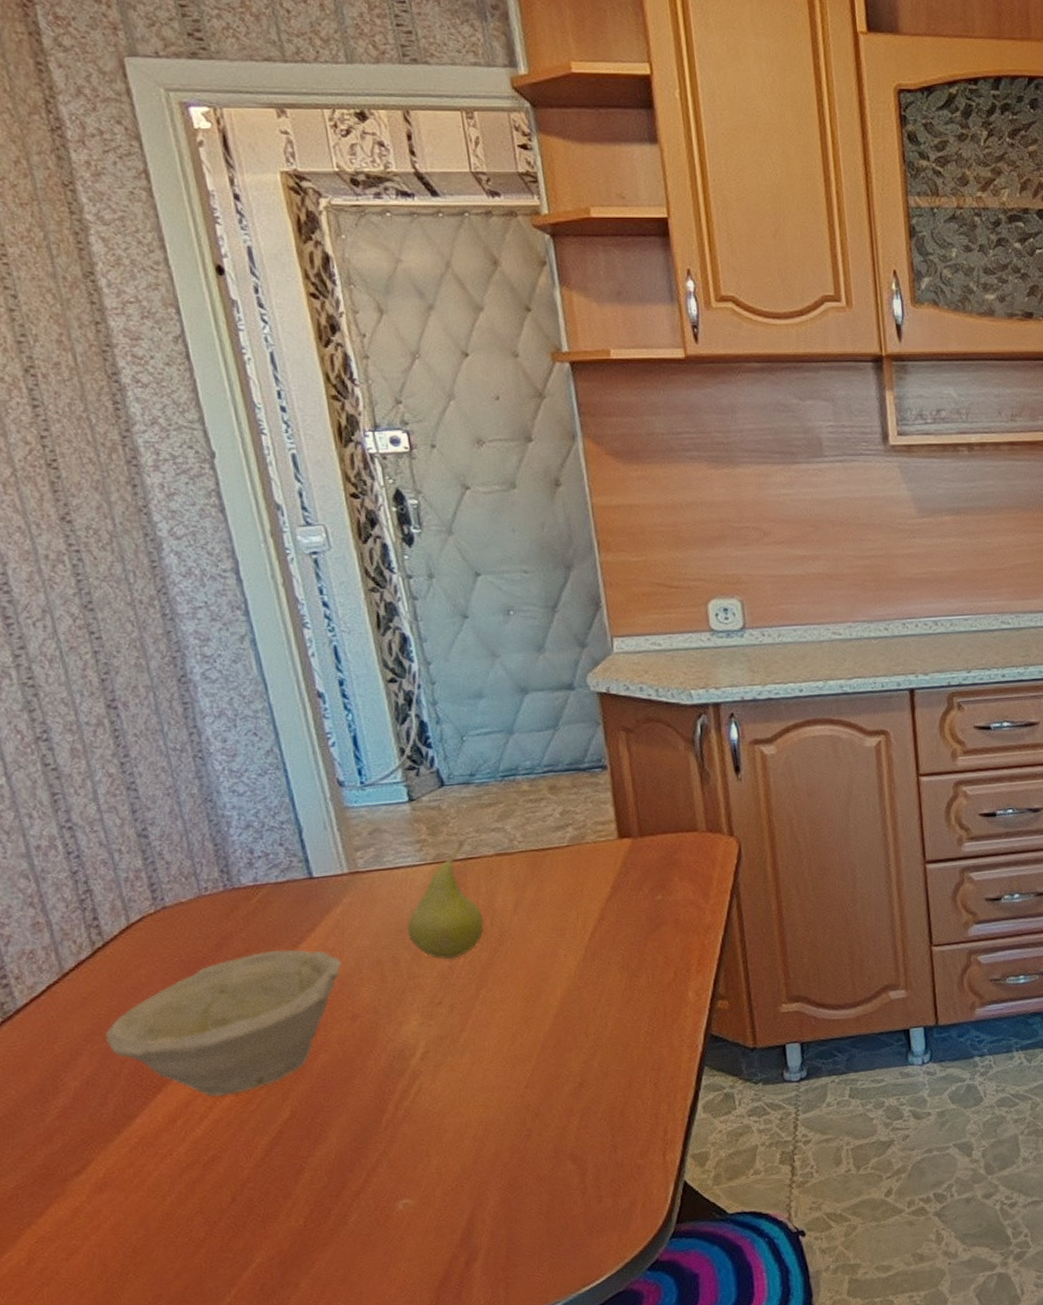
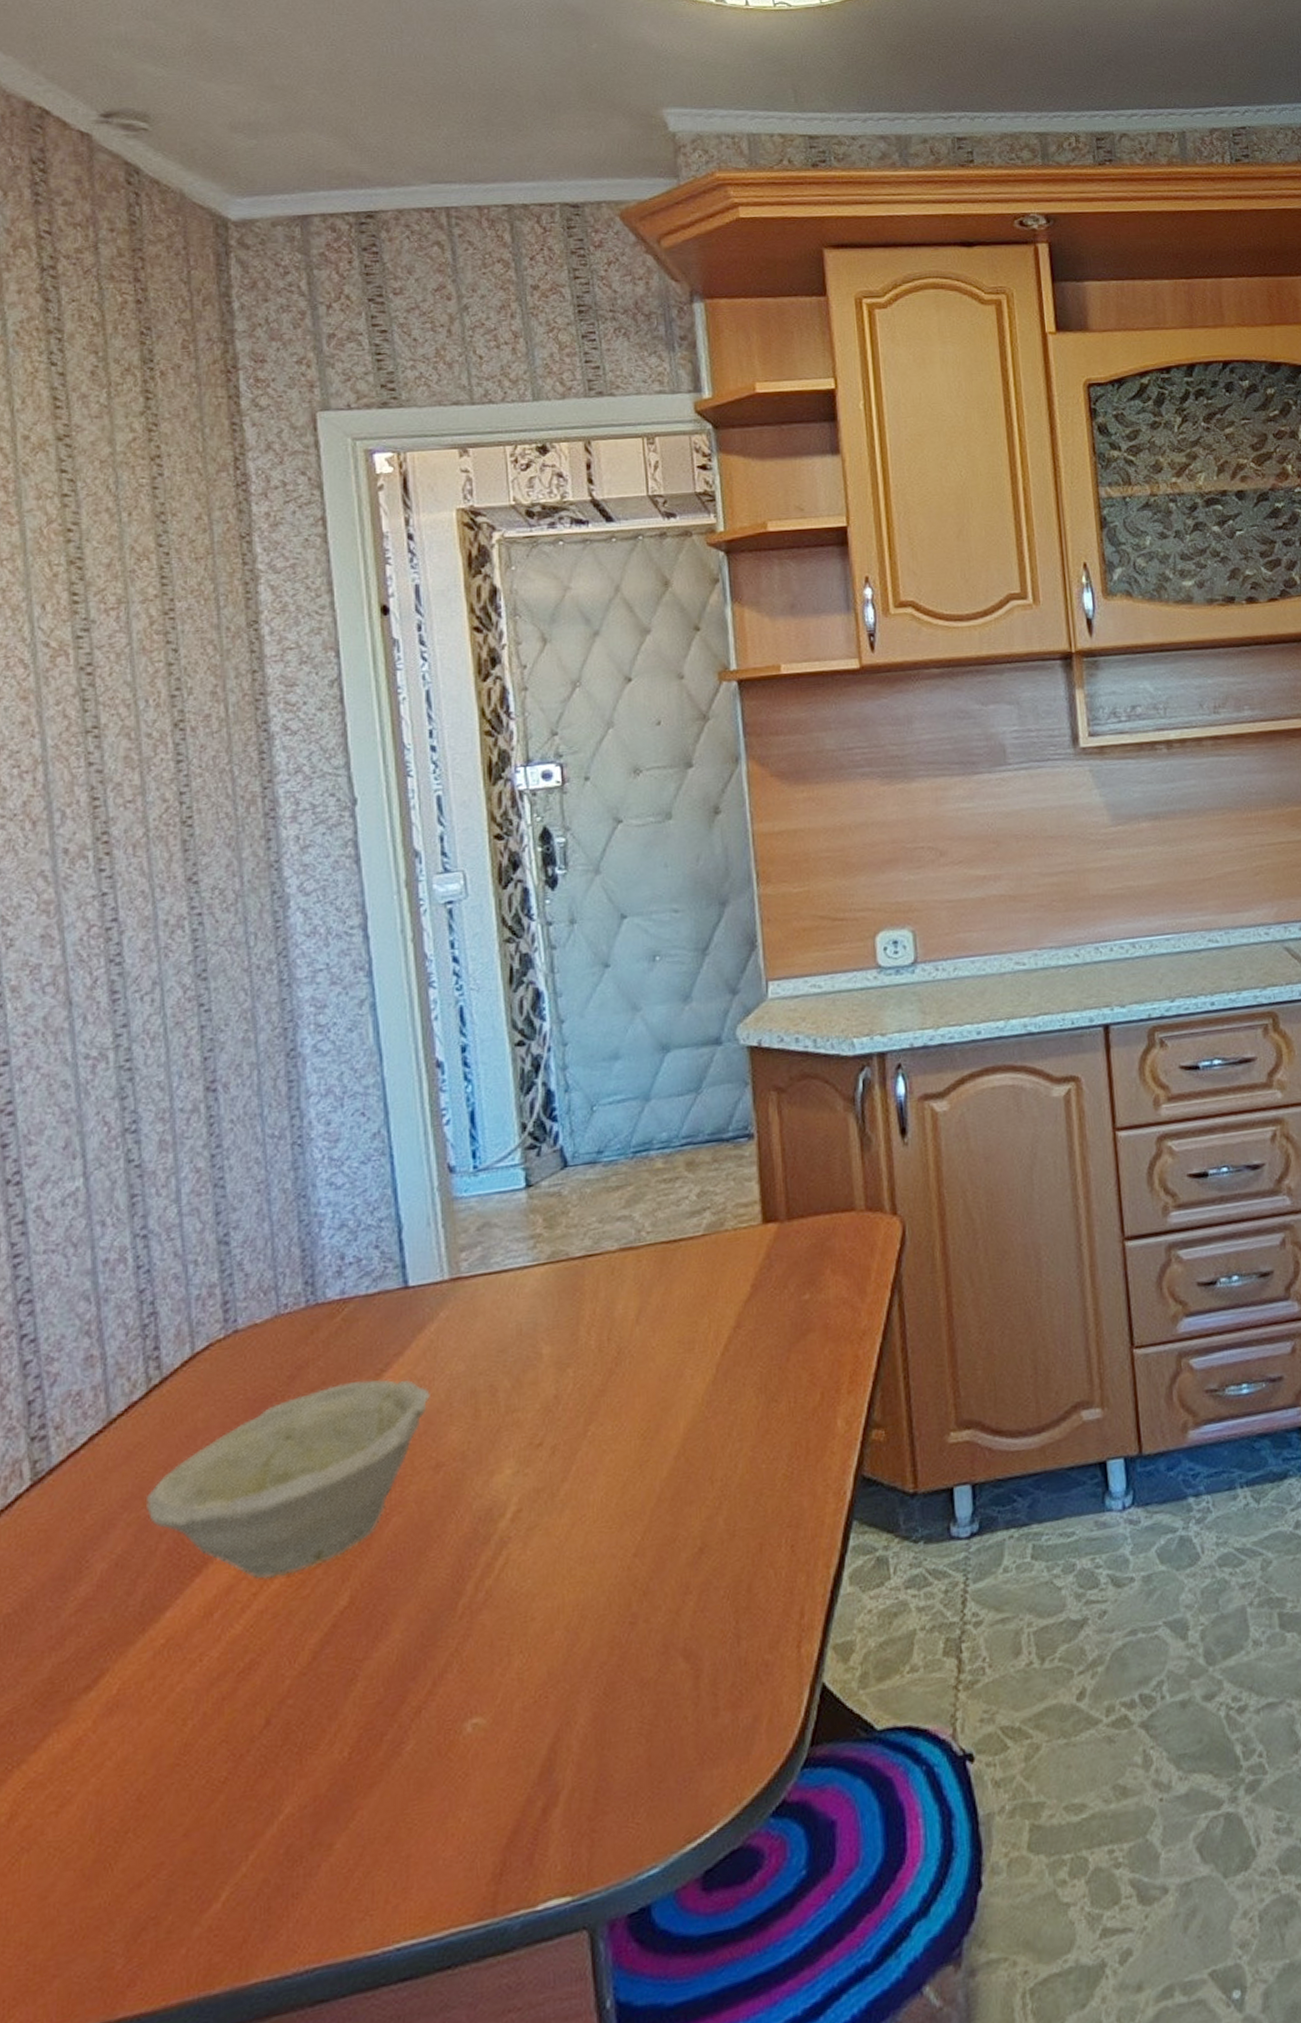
fruit: present [406,839,485,960] -> none [510,1232,601,1387]

